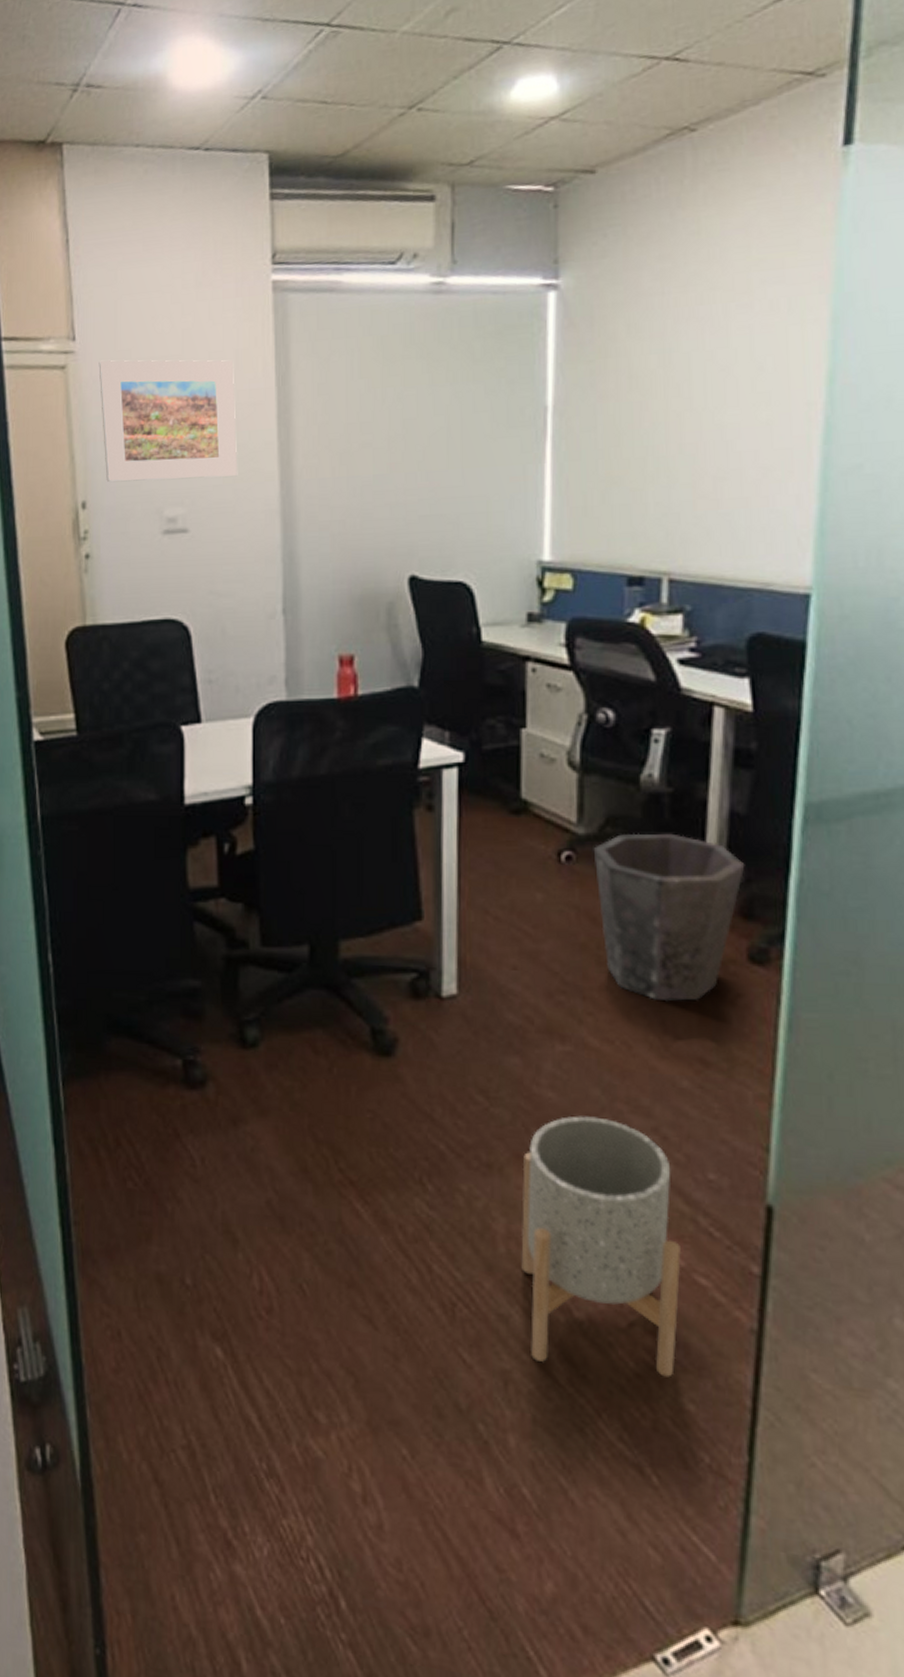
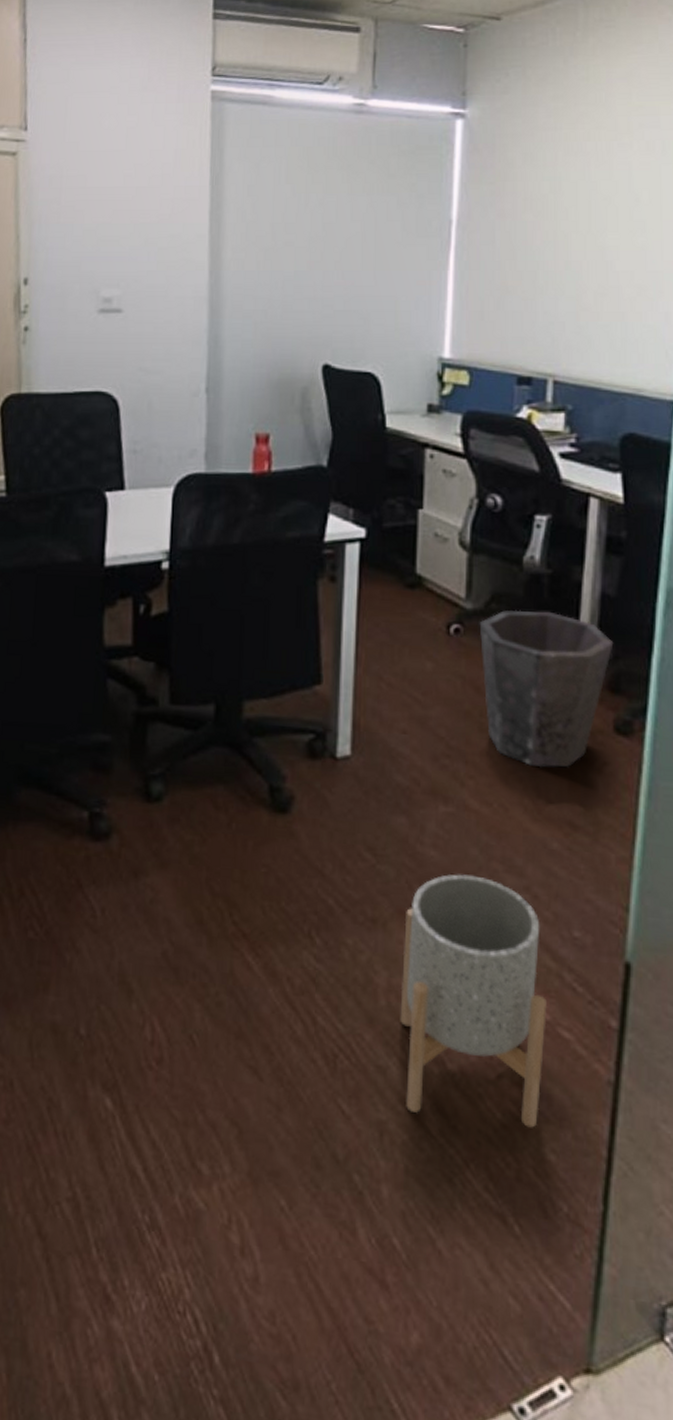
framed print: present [98,360,238,482] -> none [47,150,173,263]

